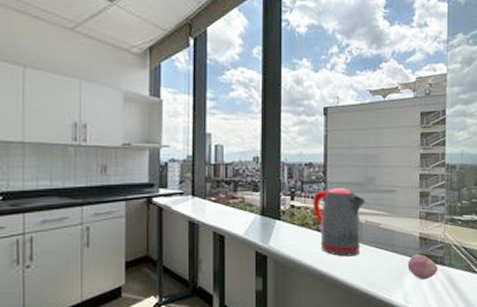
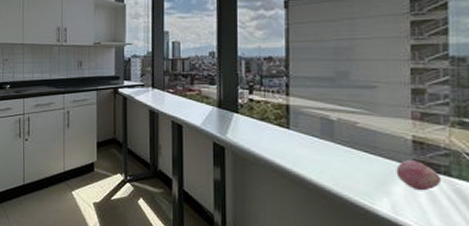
kettle: present [312,188,367,257] -> none [273,83,340,156]

